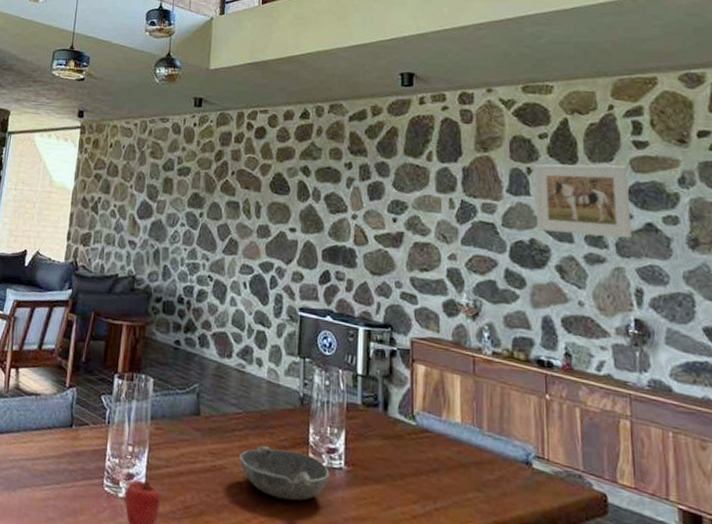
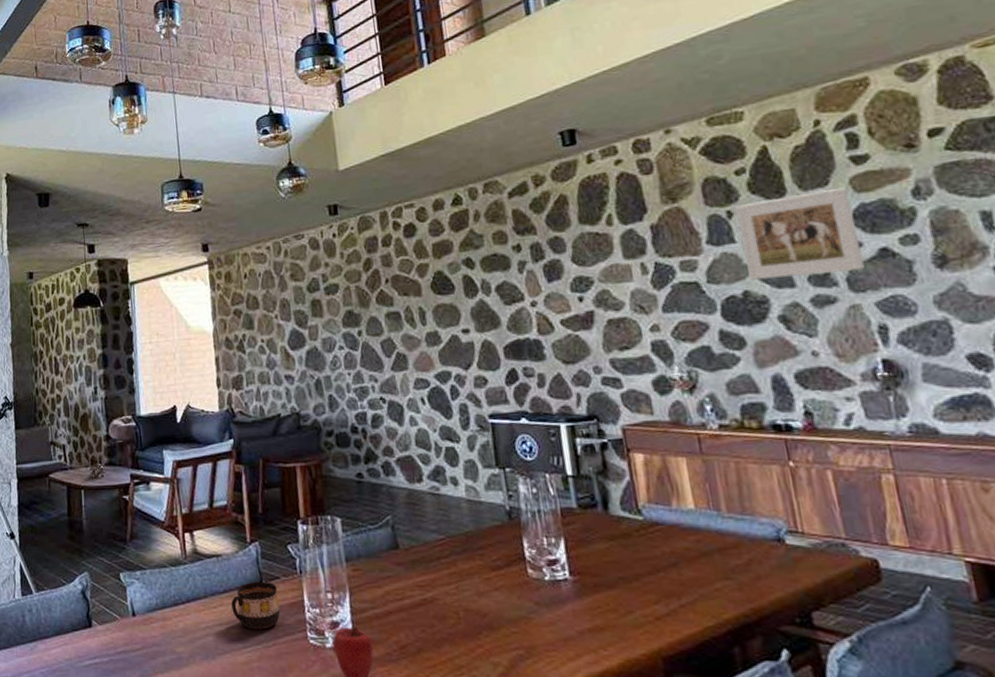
cup: none [40,424,85,470] -> present [231,581,281,629]
bowl: present [238,445,330,501] -> none [449,569,555,622]

